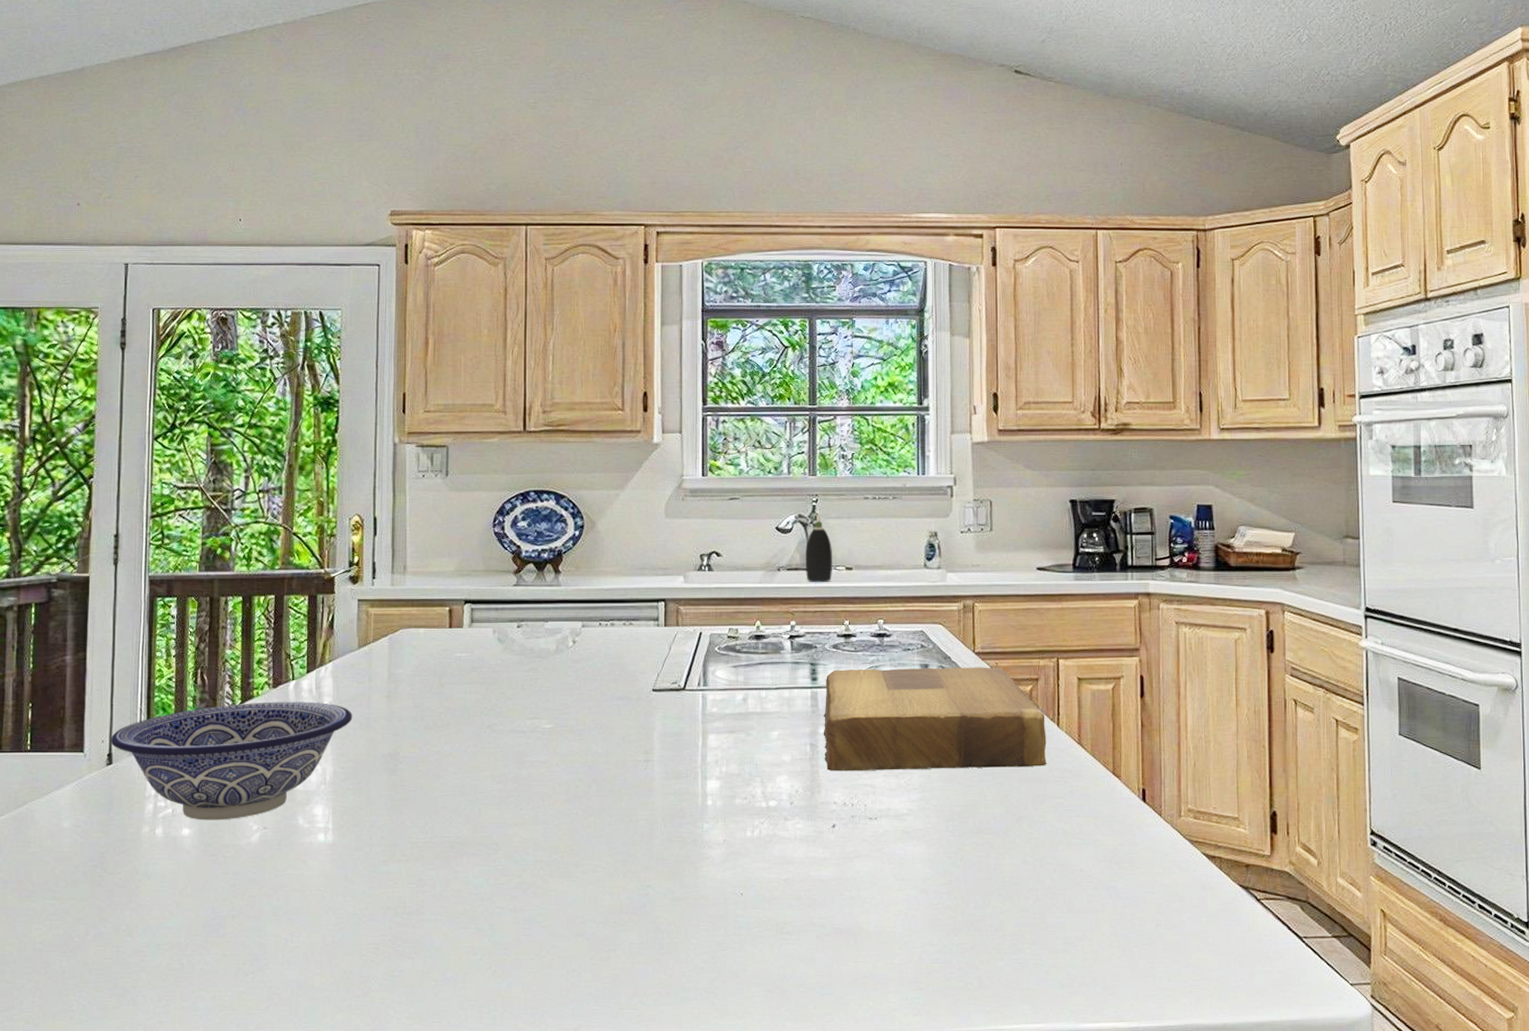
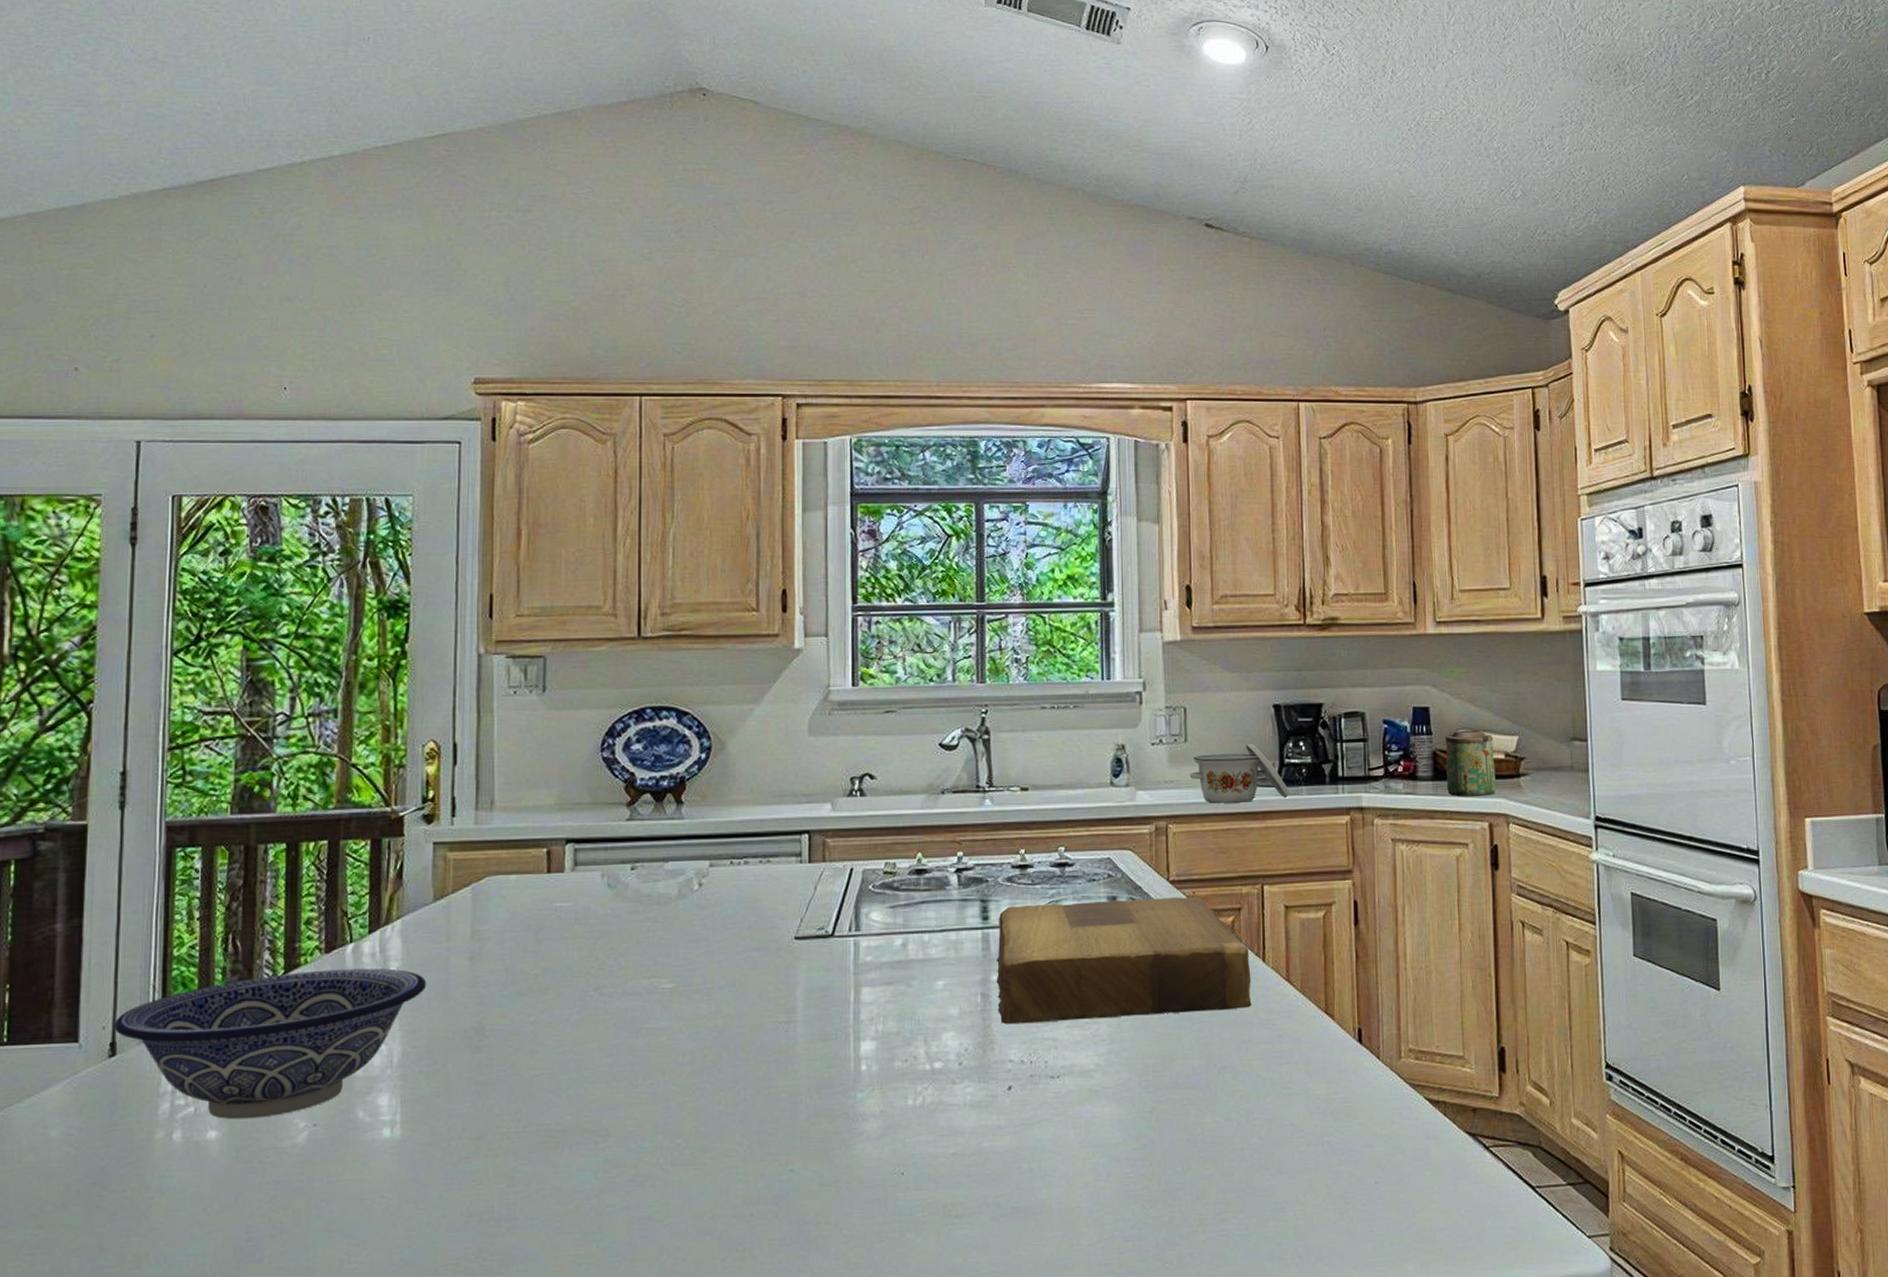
soap dispenser: present [806,514,833,583] -> none [974,727,1006,807]
cooking pot: none [994,534,1083,586] -> present [1189,743,1289,803]
canister: none [1227,526,1273,586] -> present [1445,730,1496,796]

